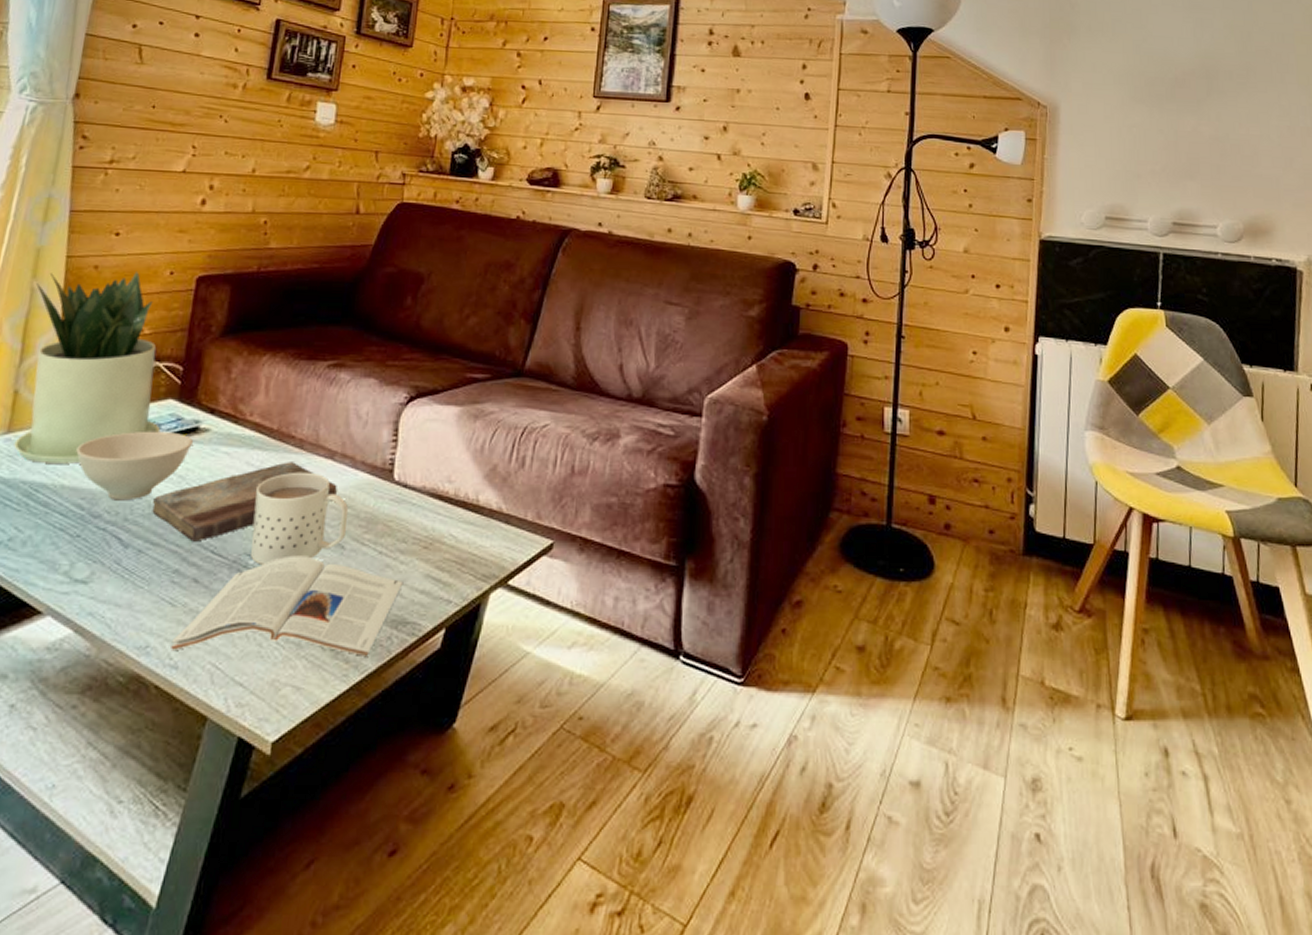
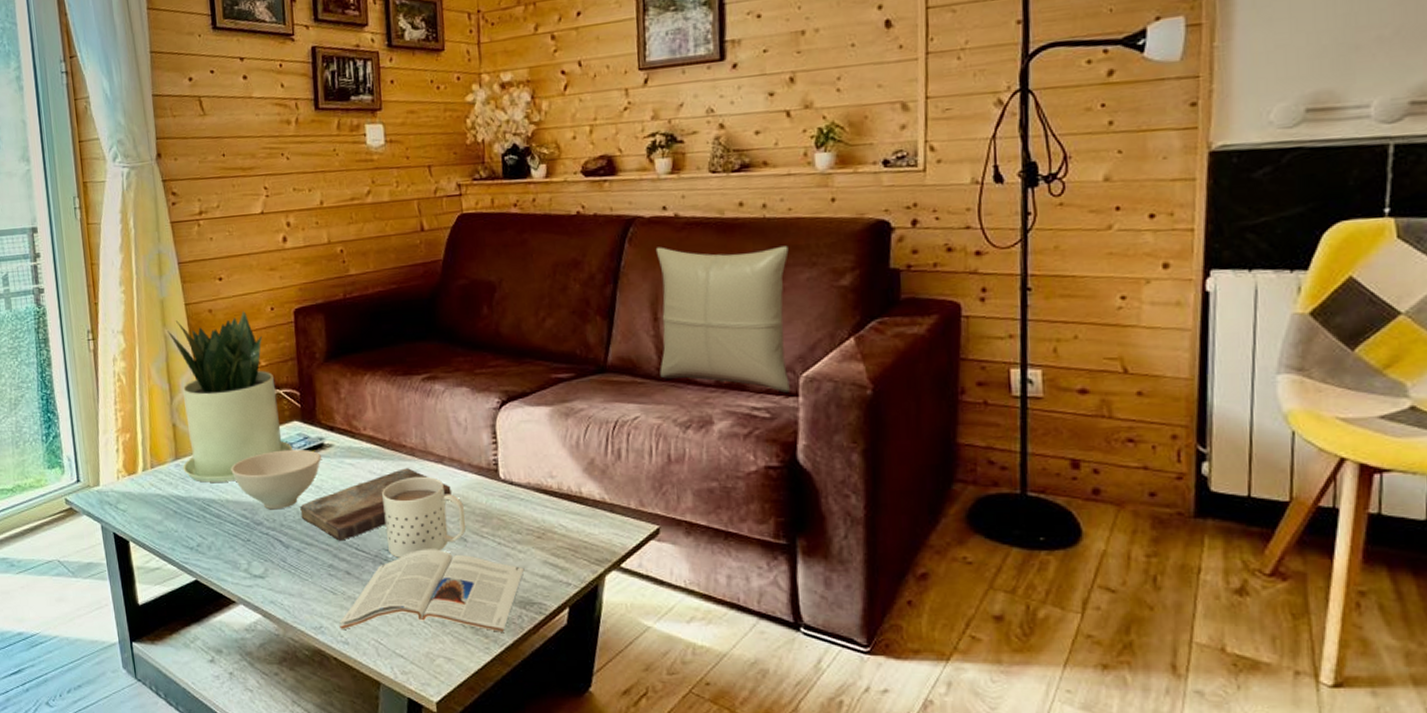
pillow: none [575,260,707,412] -> present [655,245,790,393]

